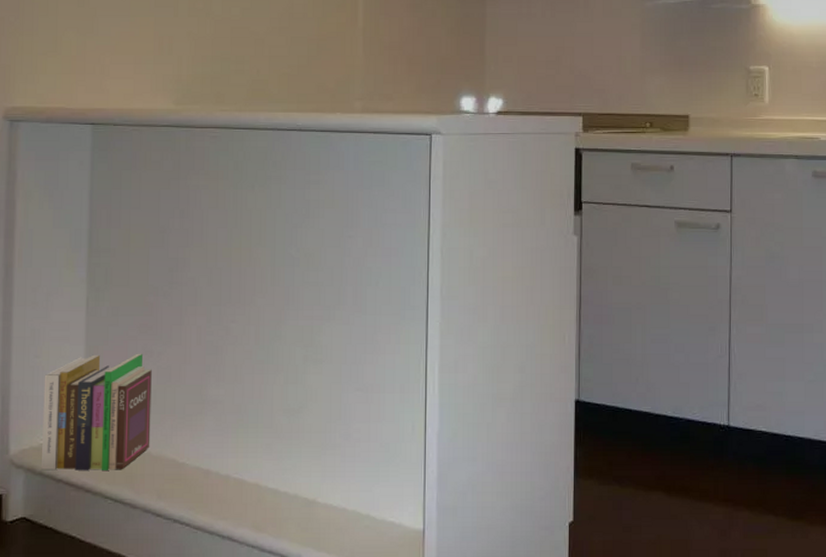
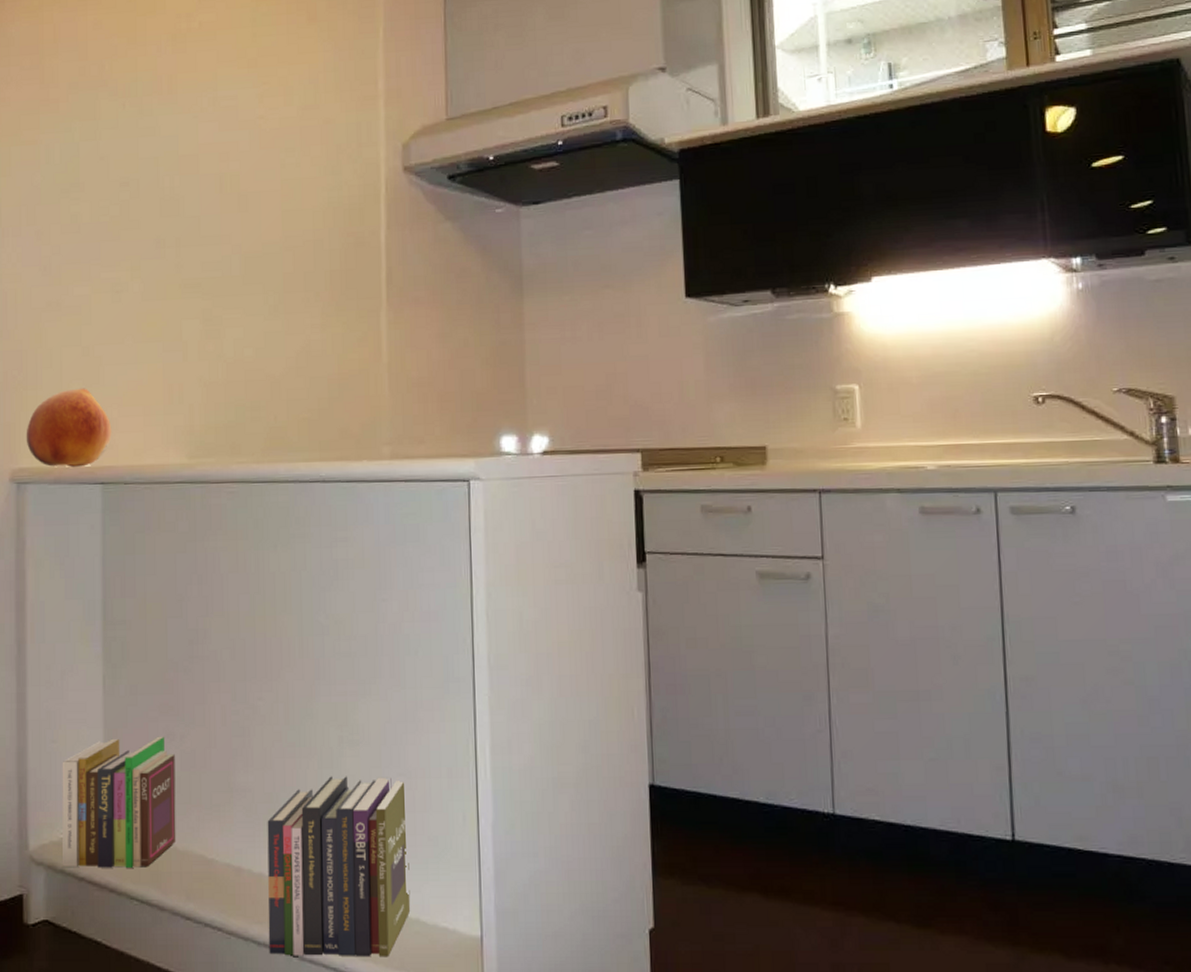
fruit: none [20,36,104,108] -> present [26,388,112,467]
books: none [232,390,363,548] -> present [267,776,411,956]

